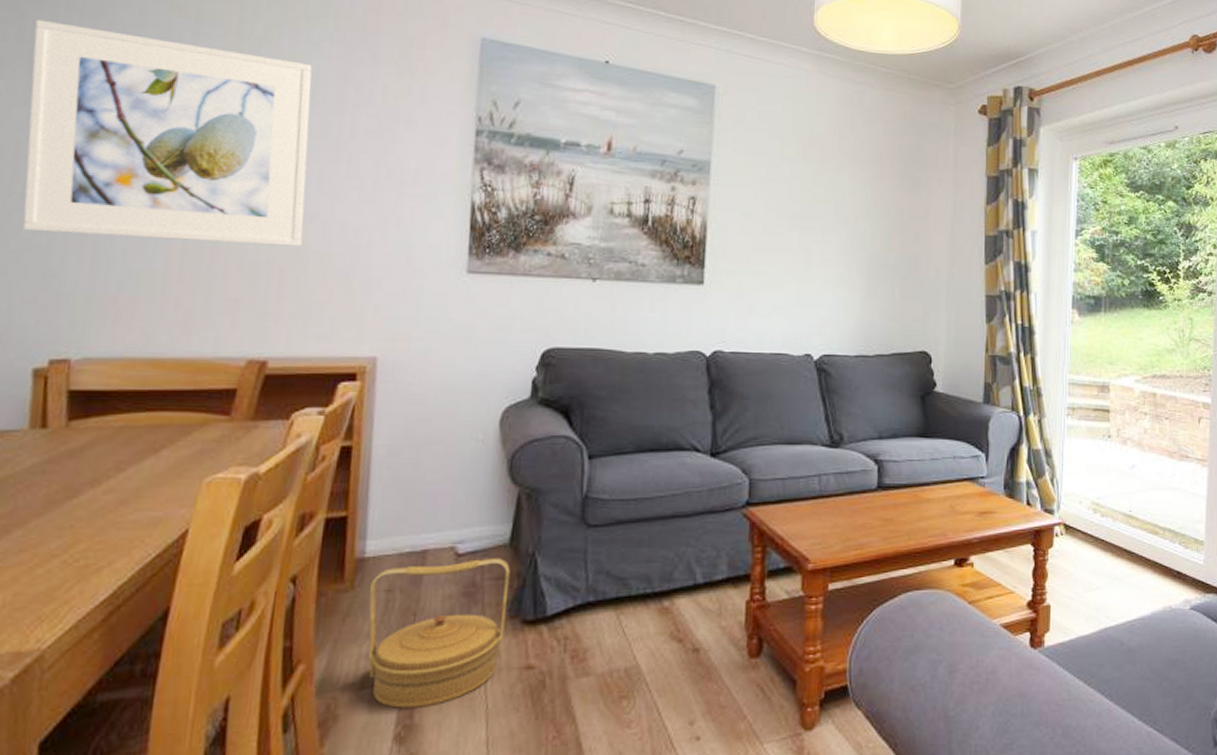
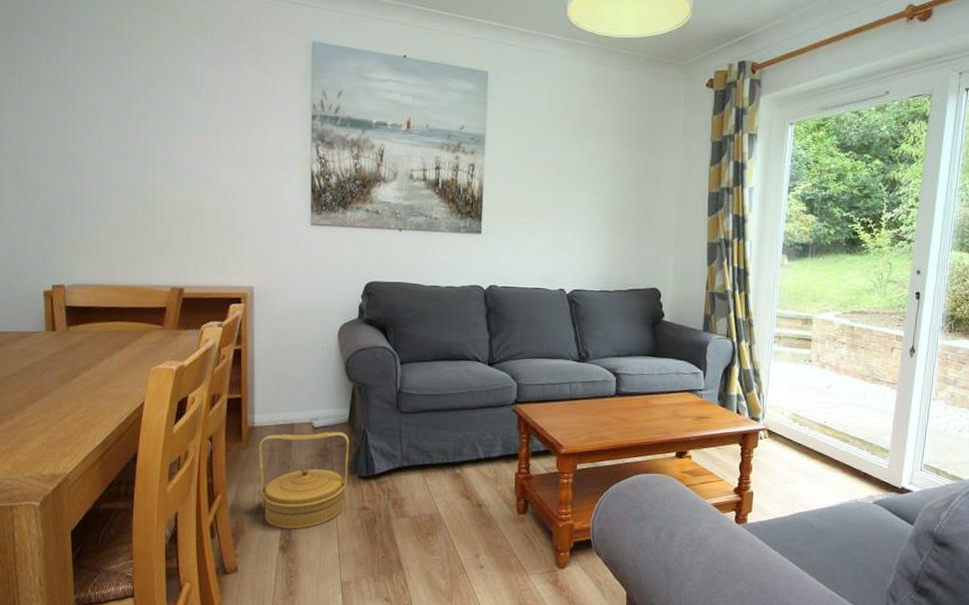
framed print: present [22,19,312,247] -> none [20,44,200,206]

